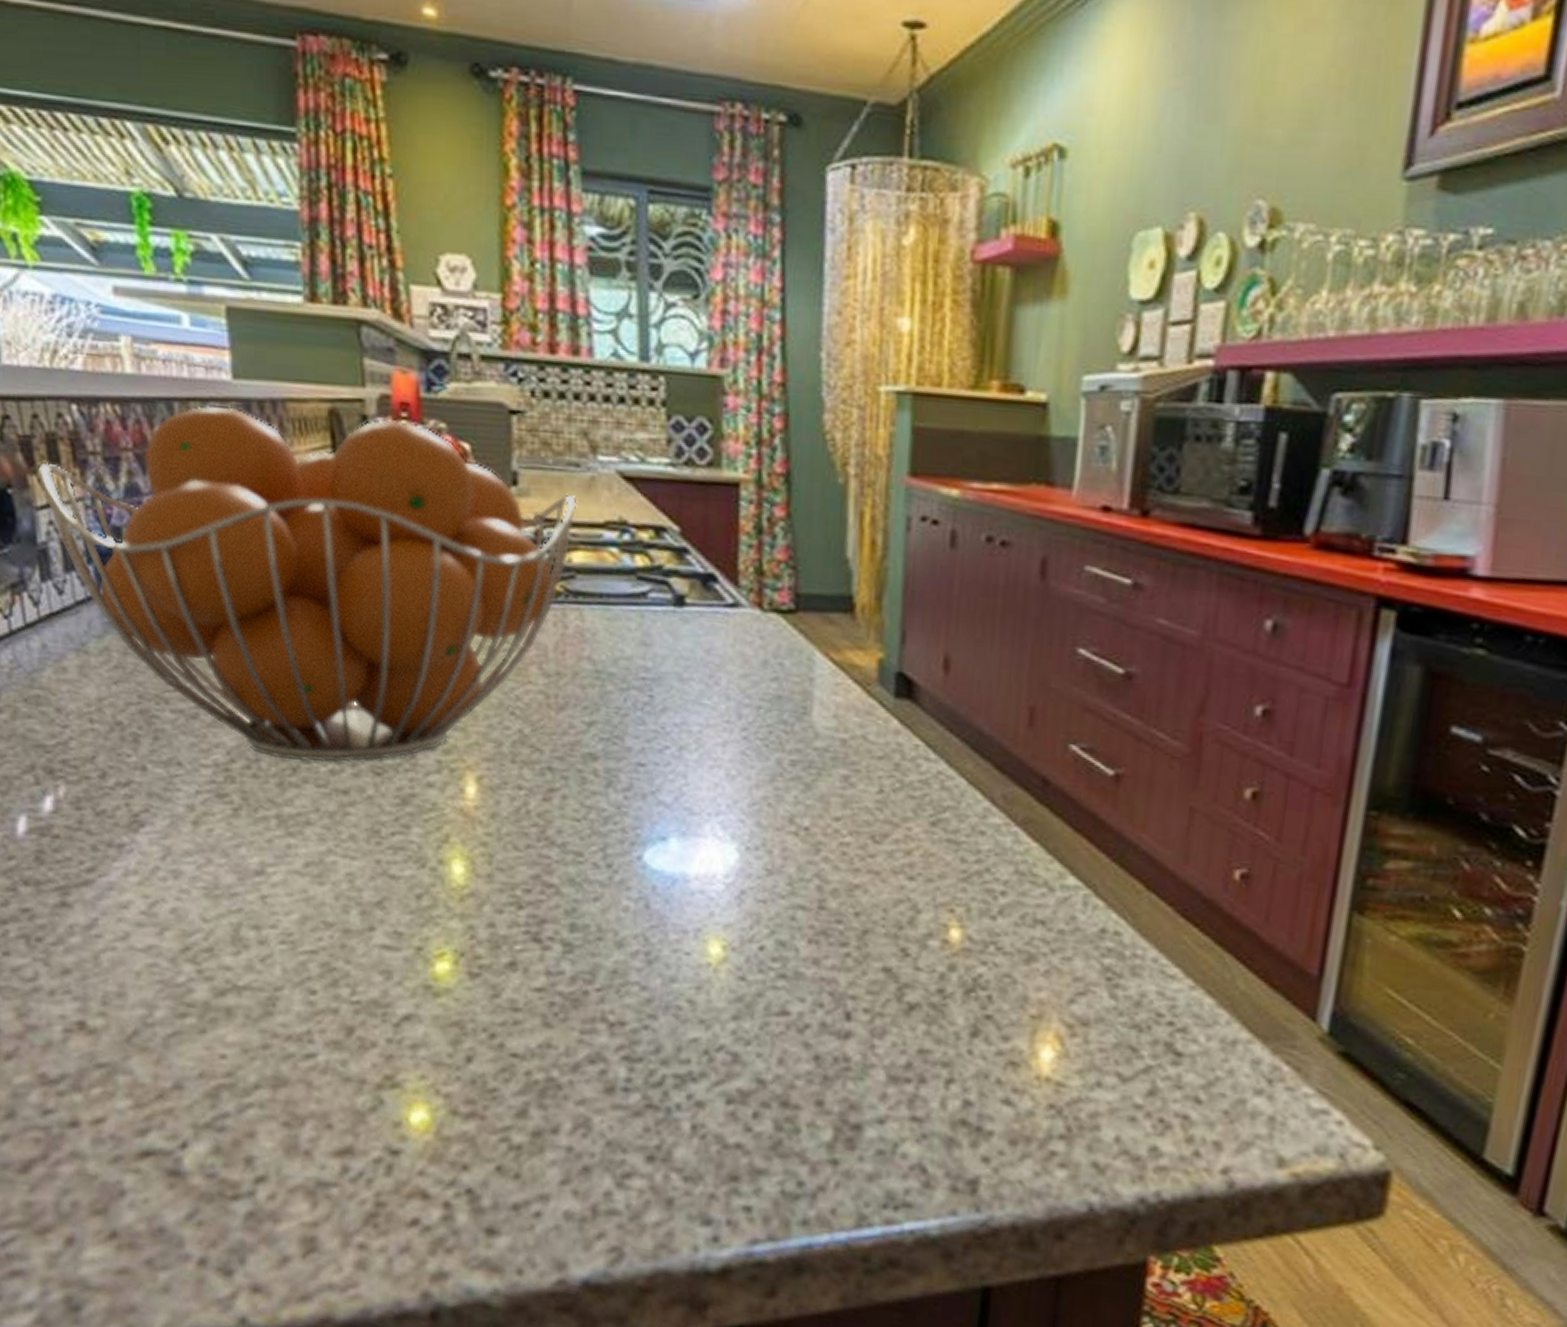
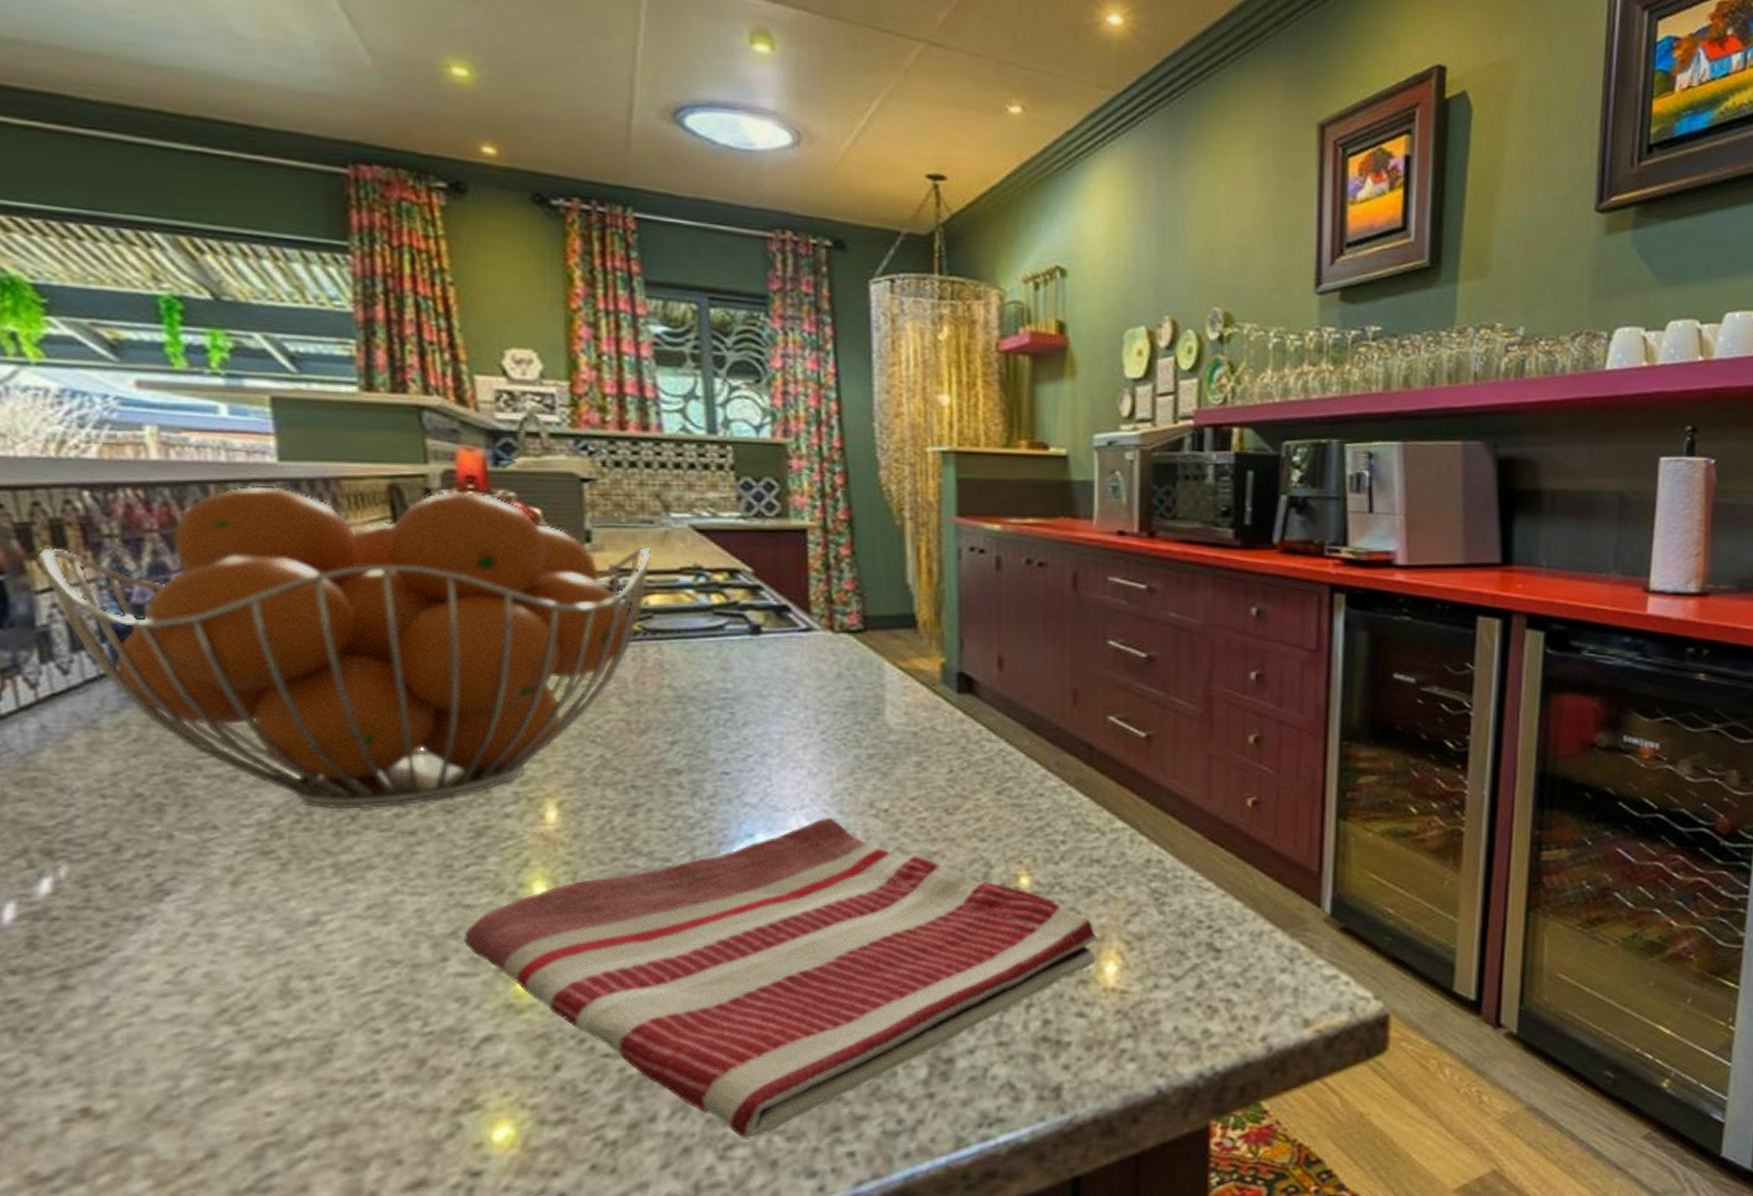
dish towel: none [389,828,1034,1172] -> present [464,817,1098,1139]

